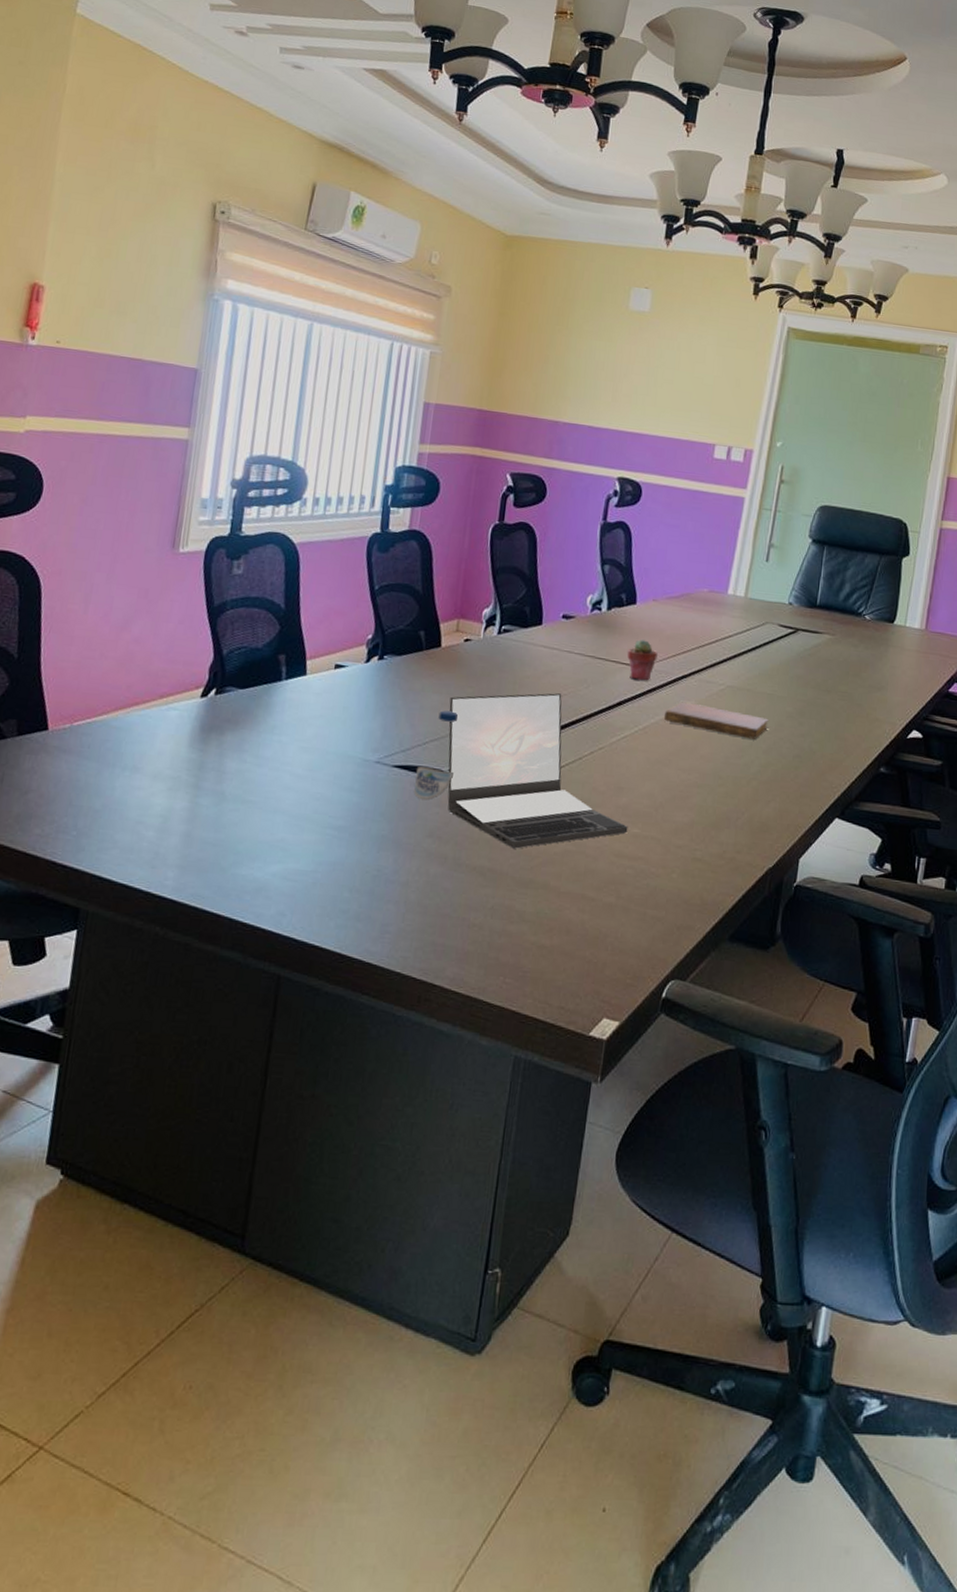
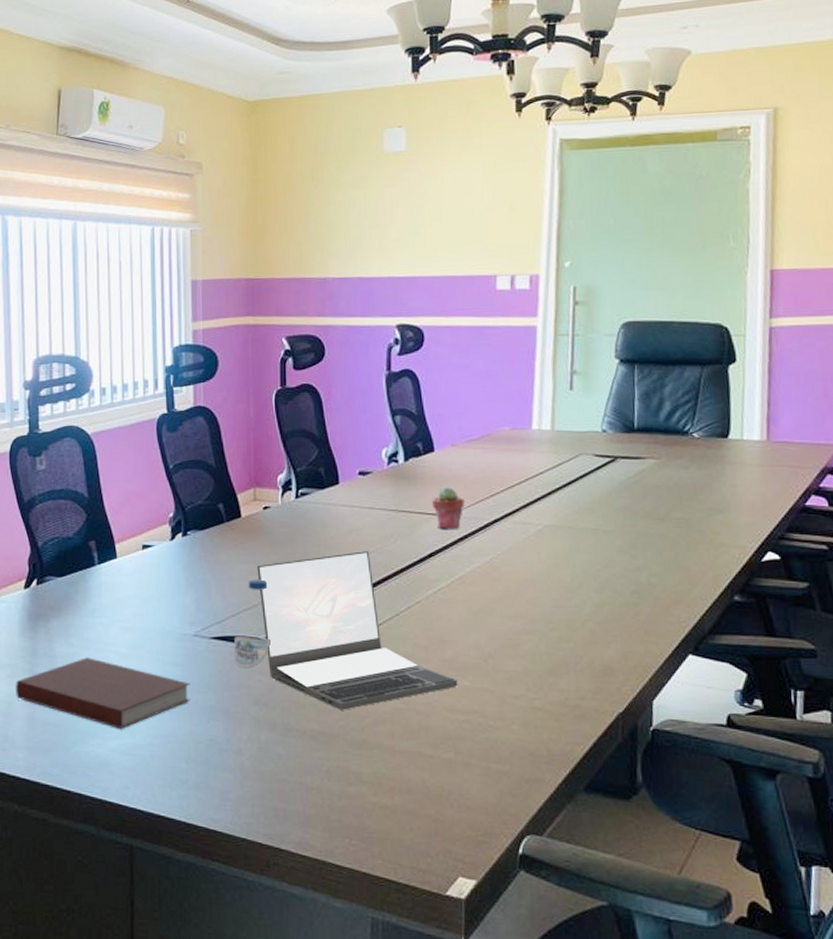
notebook: none [174,775,365,853] -> present [16,657,191,729]
notebook: present [663,702,769,739] -> none [480,547,597,578]

